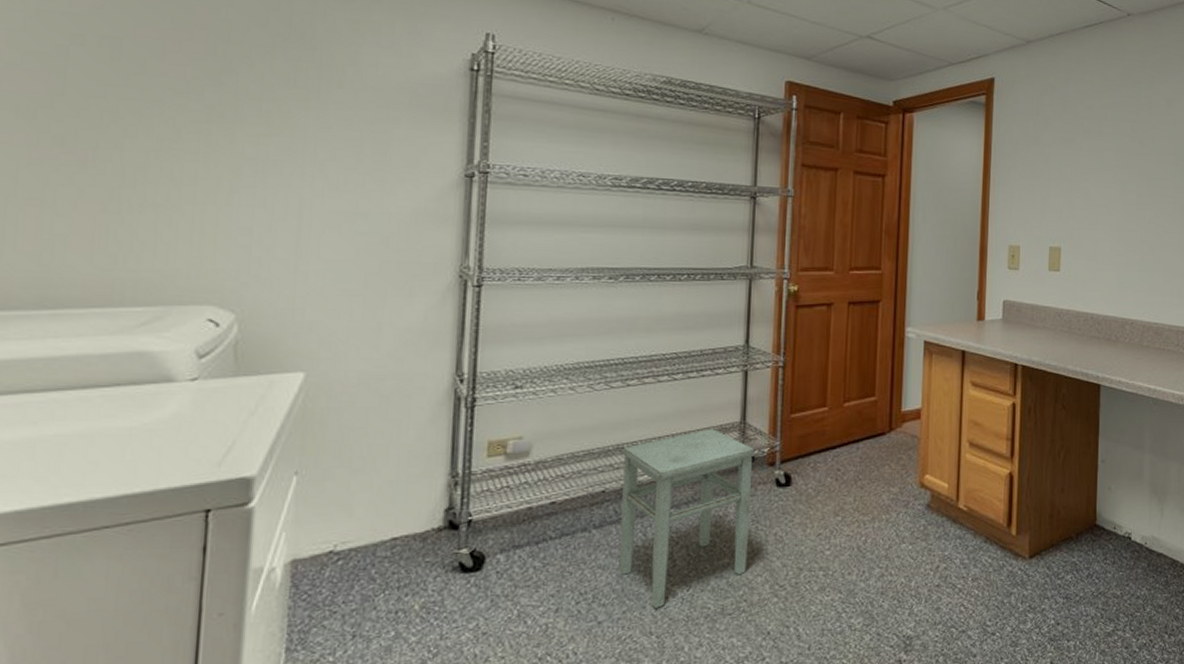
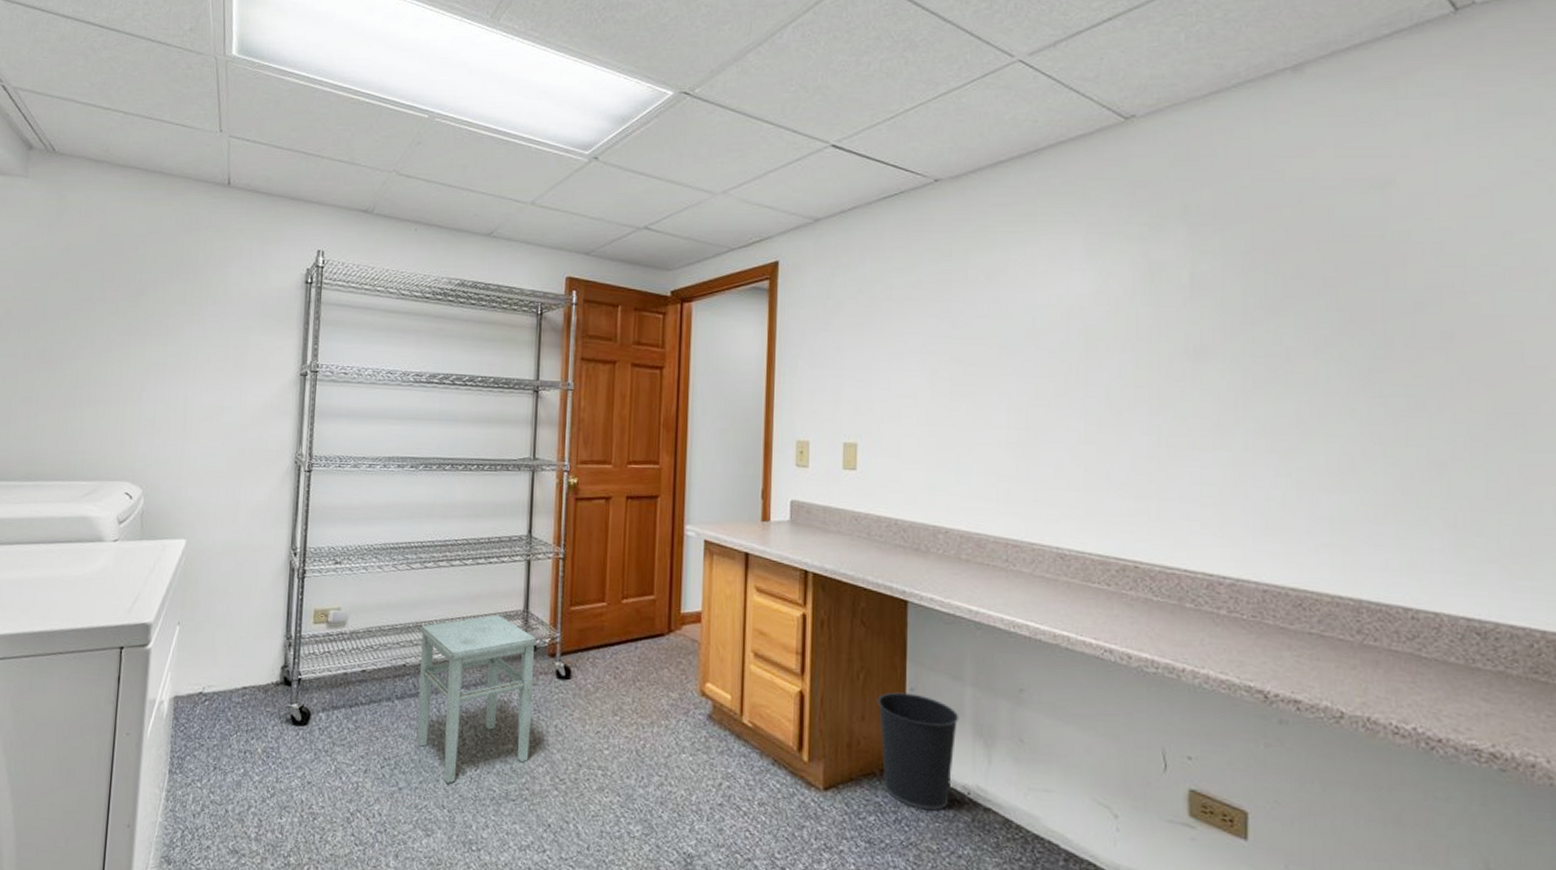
wastebasket: none [1075,464,1140,563] -> present [877,692,959,811]

